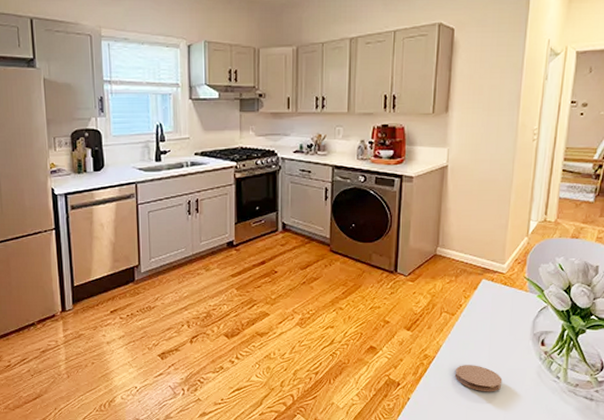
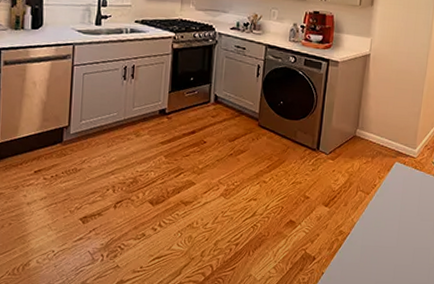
coaster: present [454,365,503,392] -> none [366,242,409,270]

